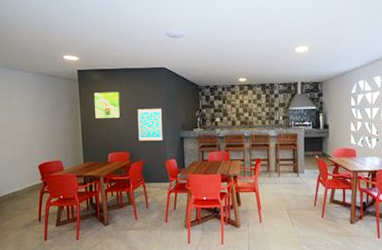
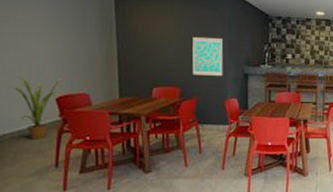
house plant: none [7,149,43,199] -> present [9,76,62,139]
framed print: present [94,91,121,119] -> none [135,11,171,47]

